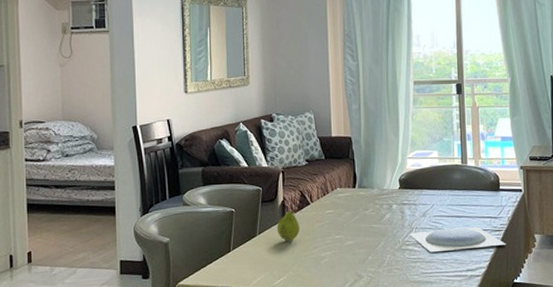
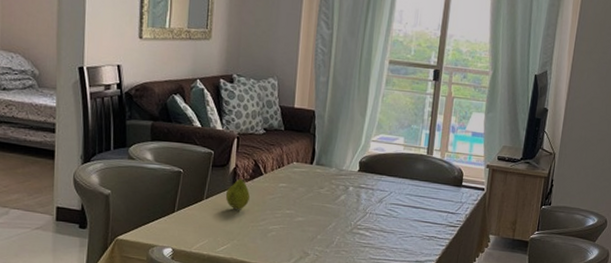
plate: present [409,226,506,253] -> none [362,217,459,242]

